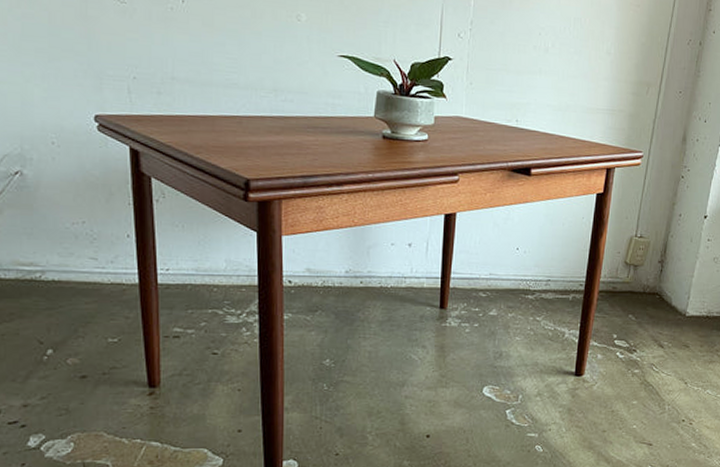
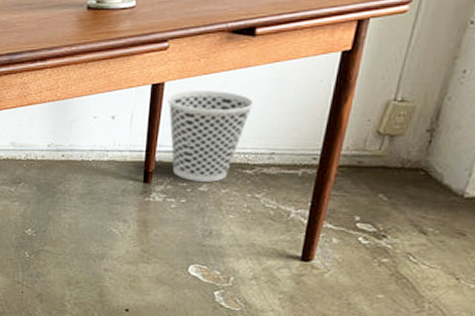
wastebasket: none [459,222,532,307] -> present [167,91,254,182]

